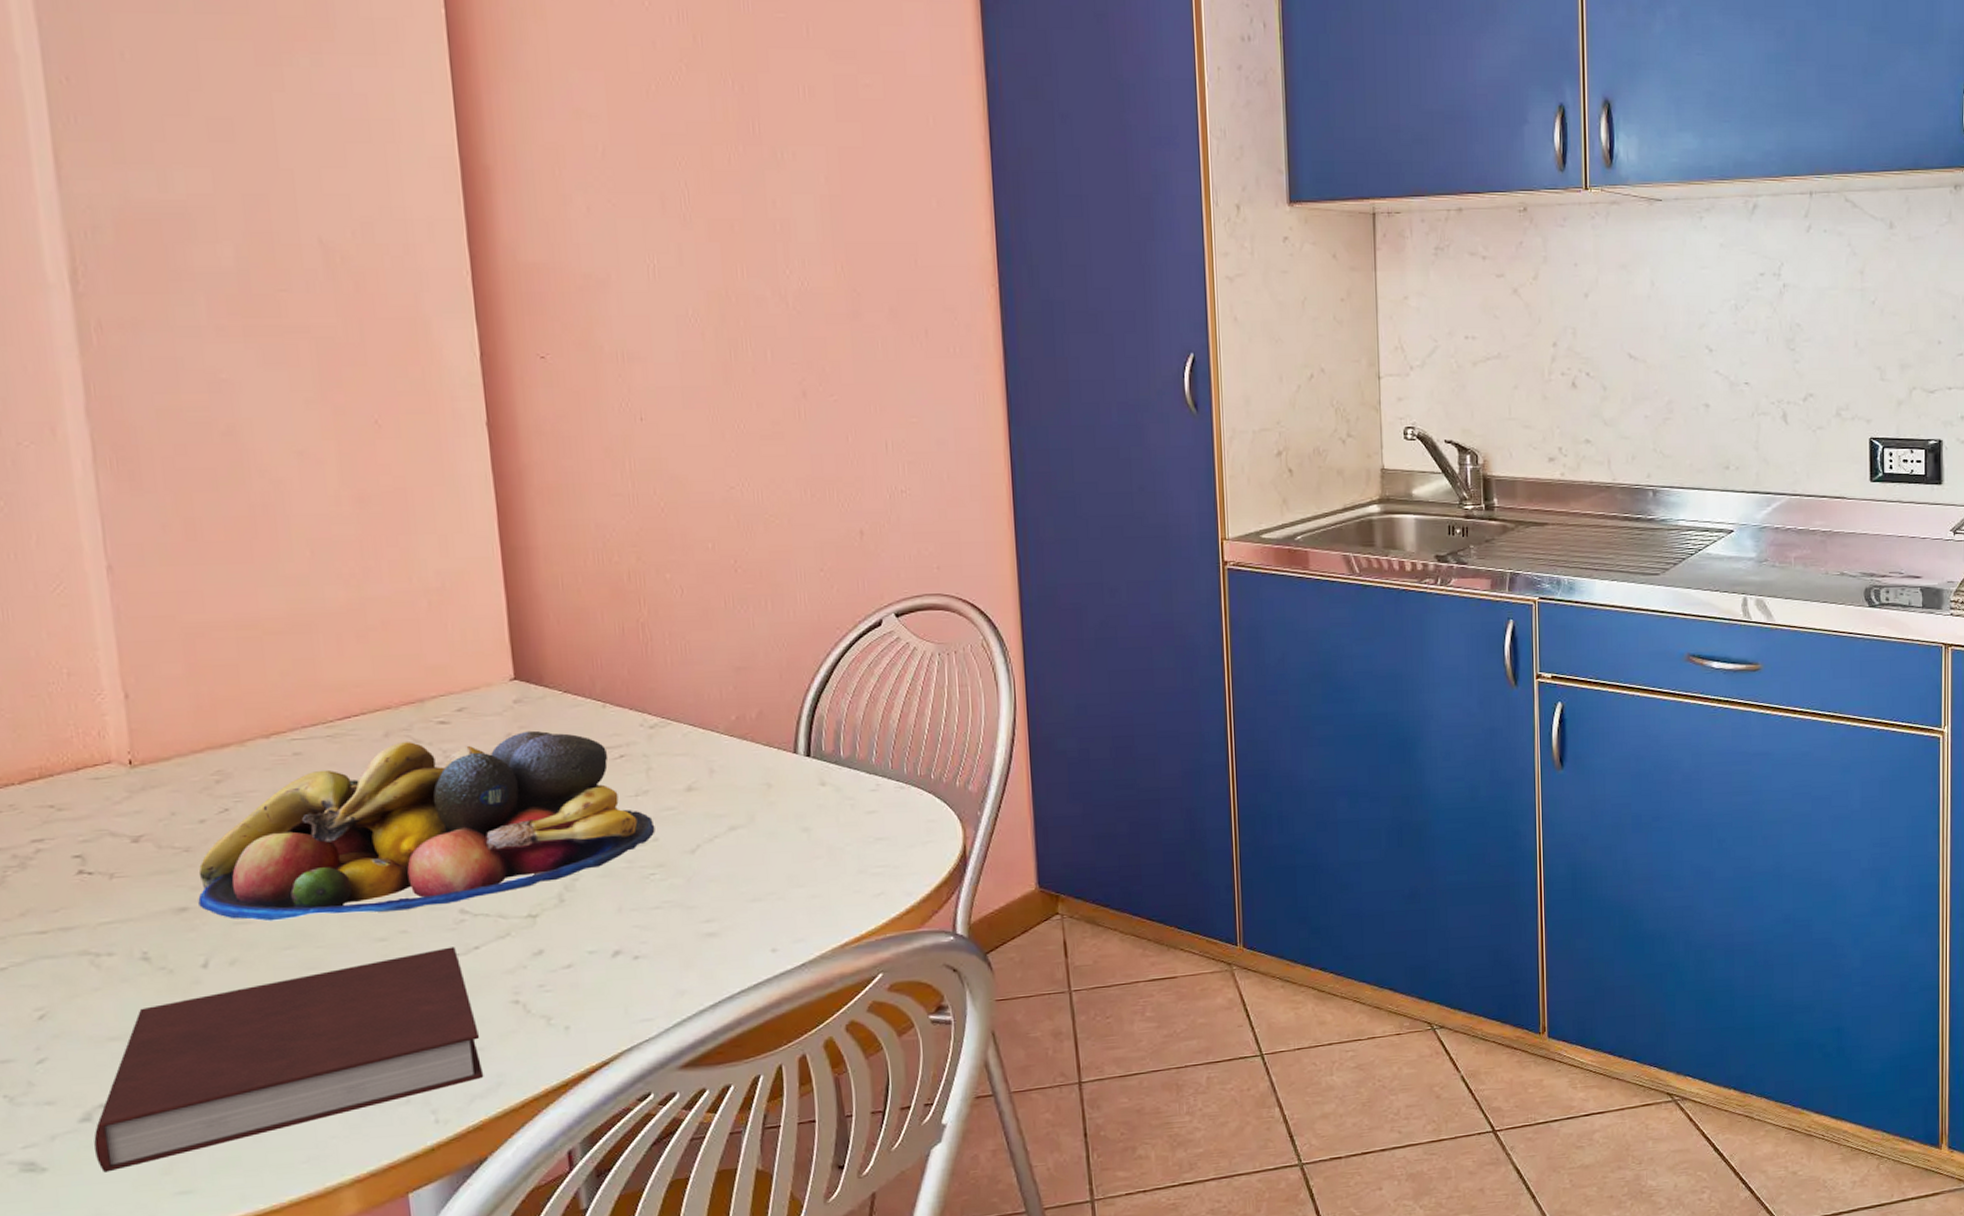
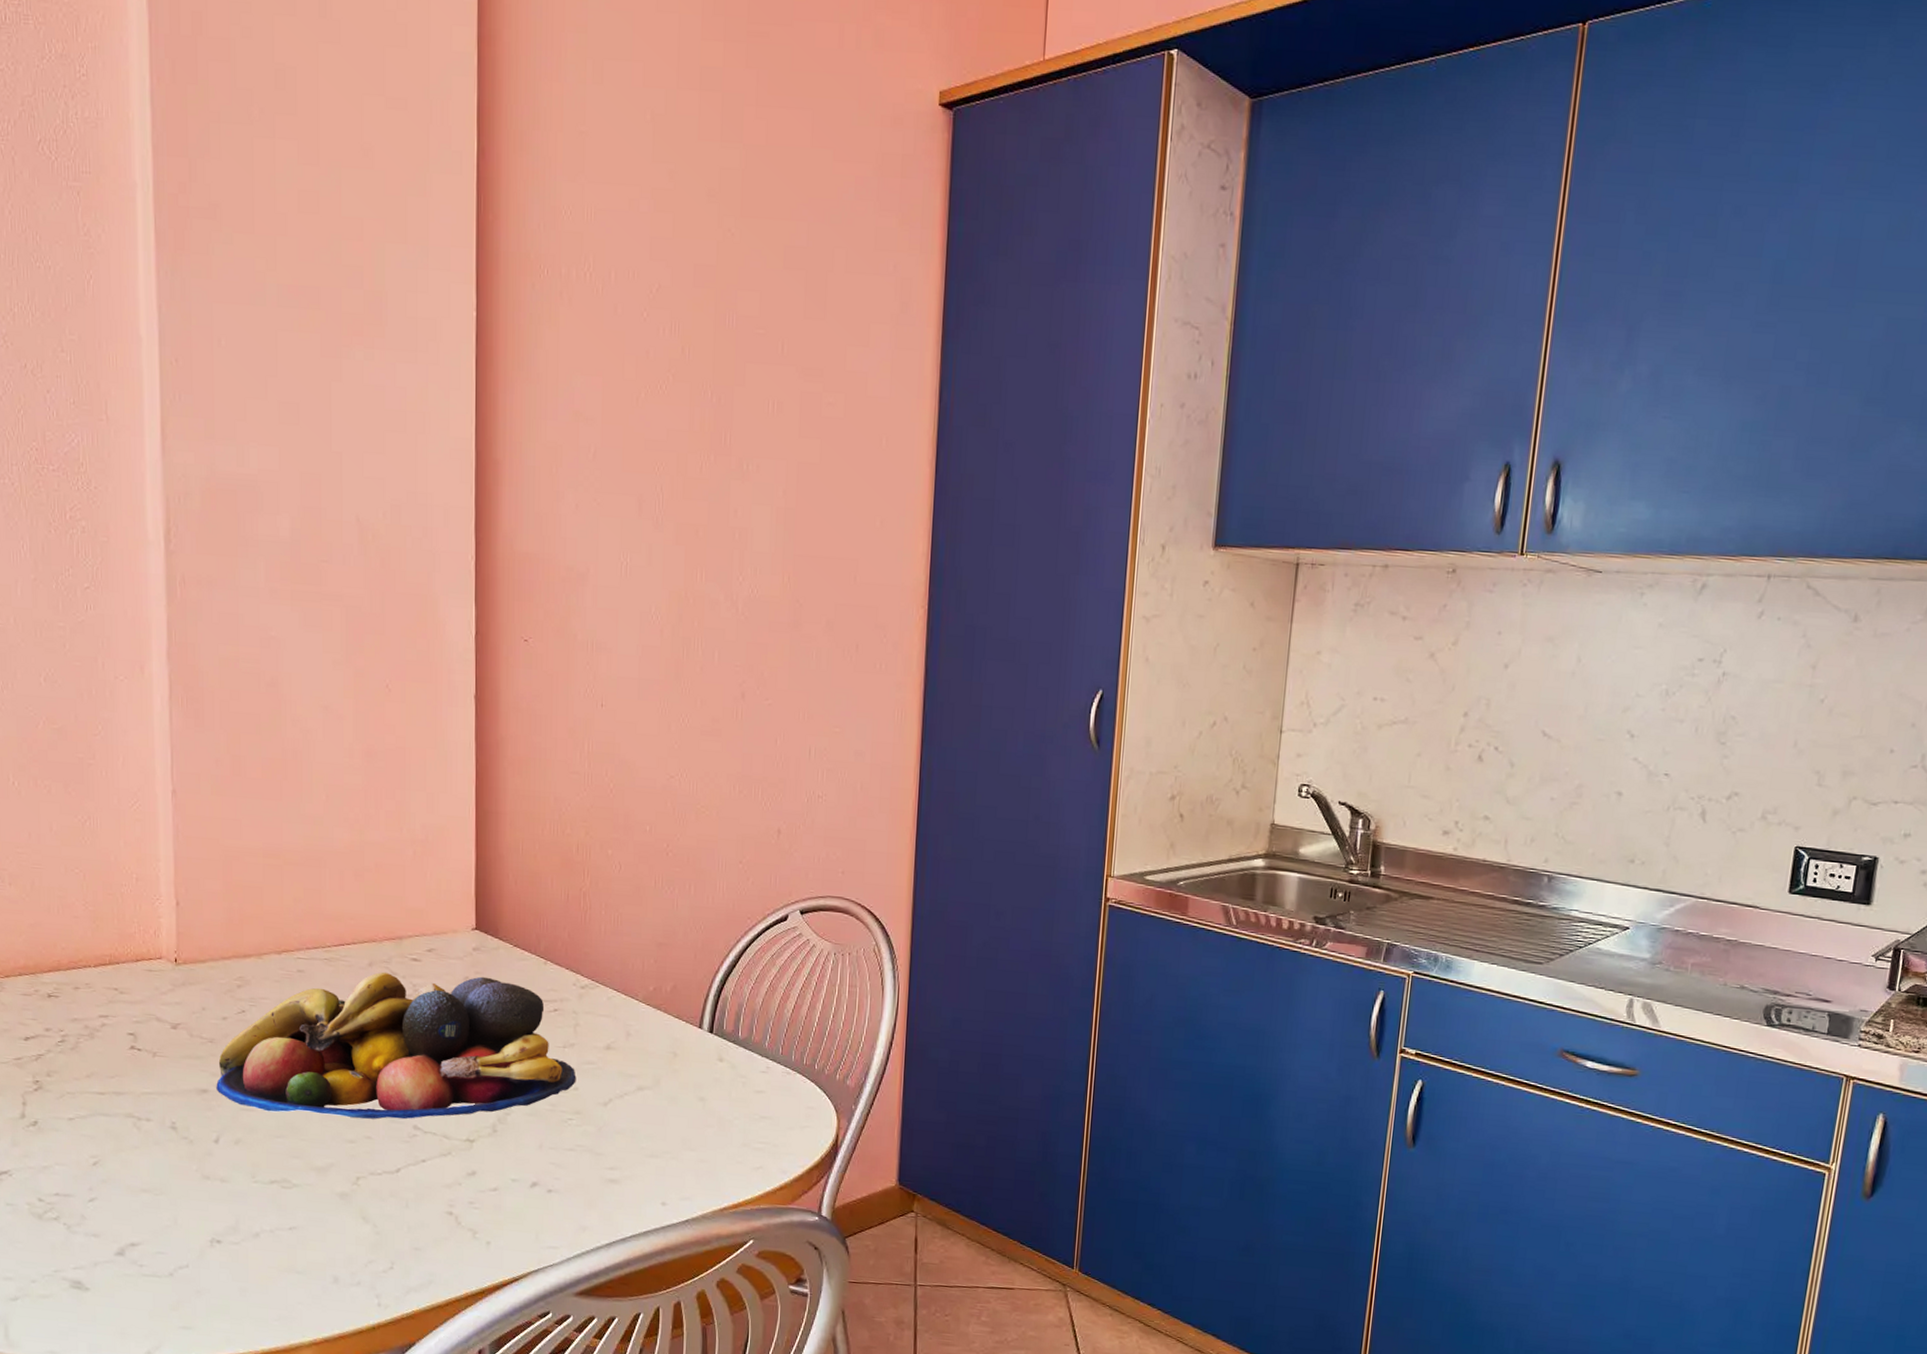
notebook: present [94,947,484,1173] -> none [124,1156,419,1300]

